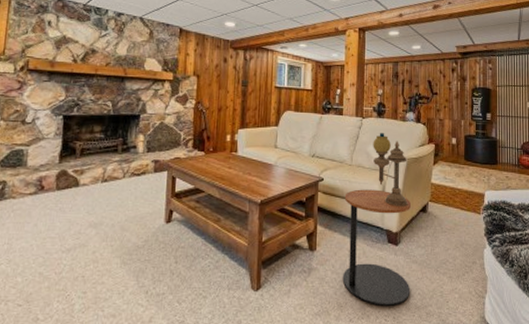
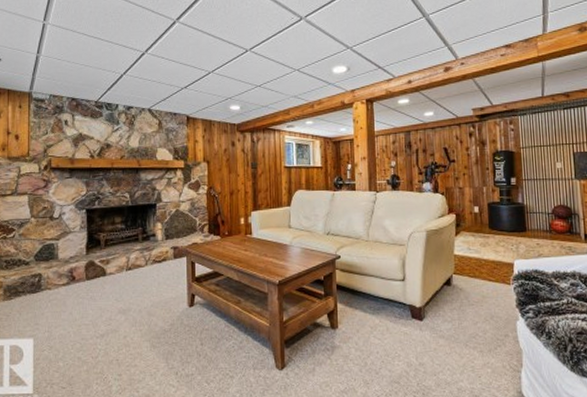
side table: present [342,189,412,306] -> none [363,264,439,382]
table lamp: present [373,133,408,207] -> none [389,206,431,281]

